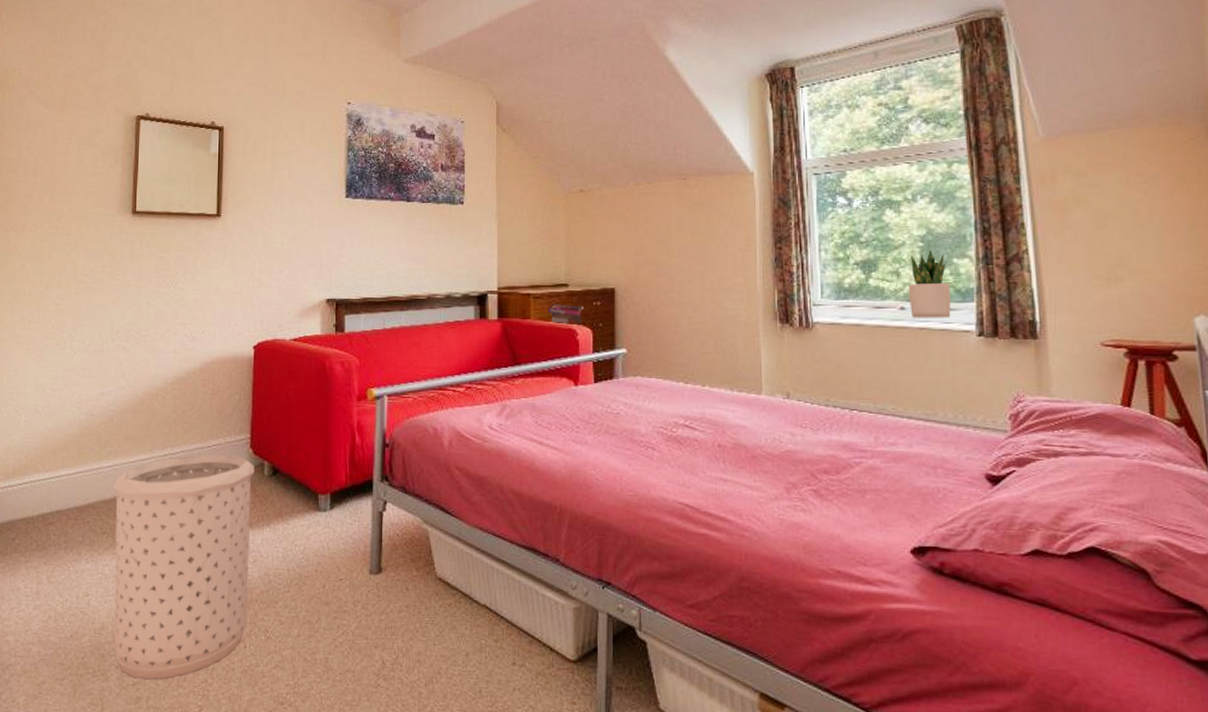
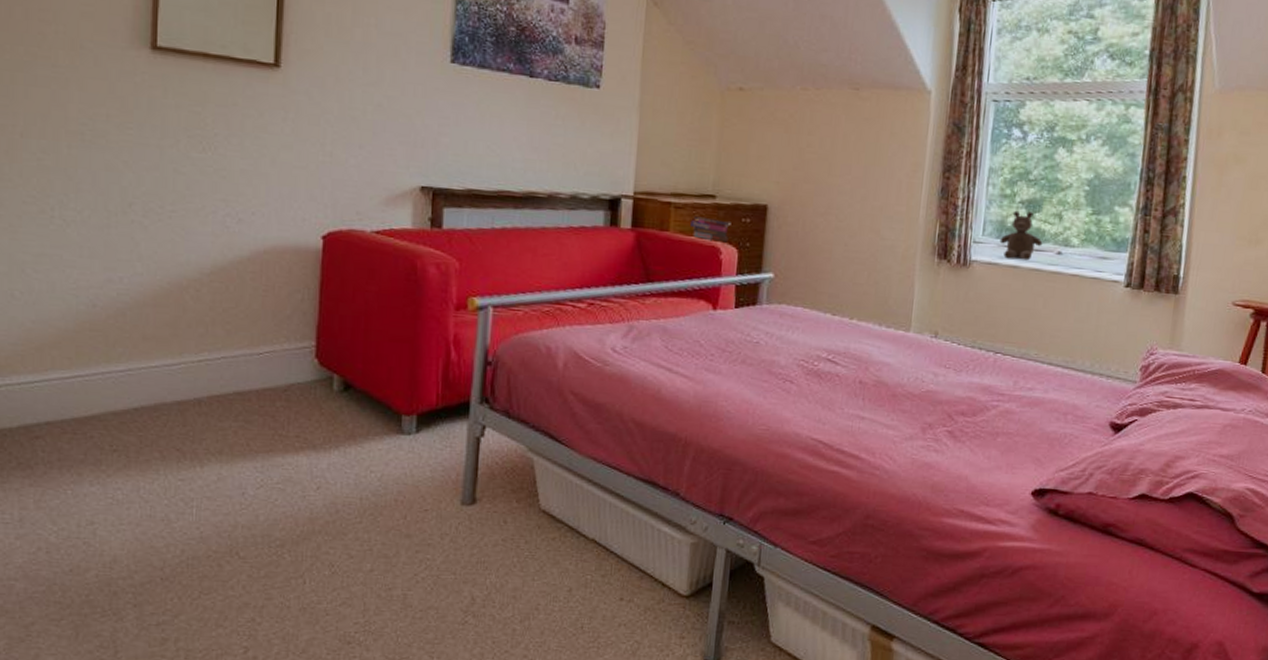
laundry basket: present [112,454,254,680] -> none [126,362,320,619]
teddy bear: none [839,272,884,318] -> present [999,210,1043,261]
planter: present [908,249,951,318] -> none [1066,194,1108,267]

